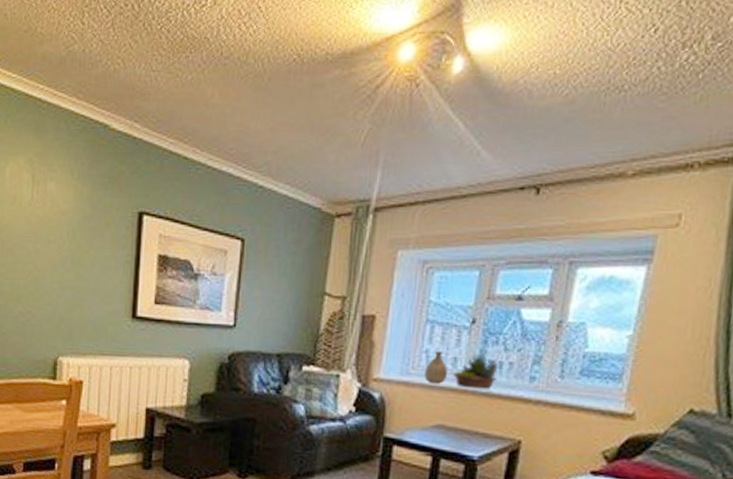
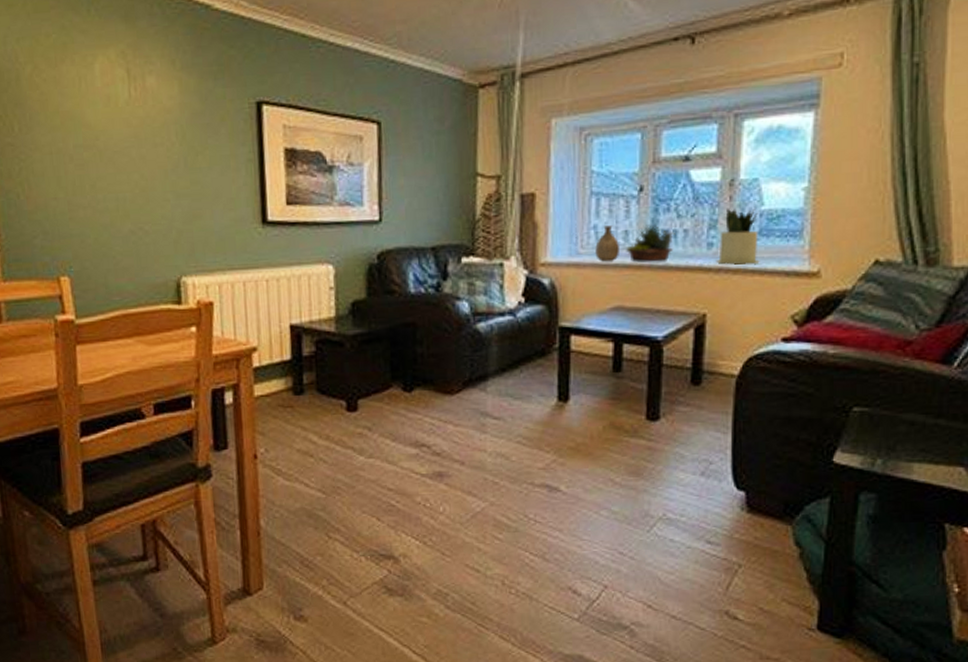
planter: none [536,346,582,401] -> present [716,208,760,266]

